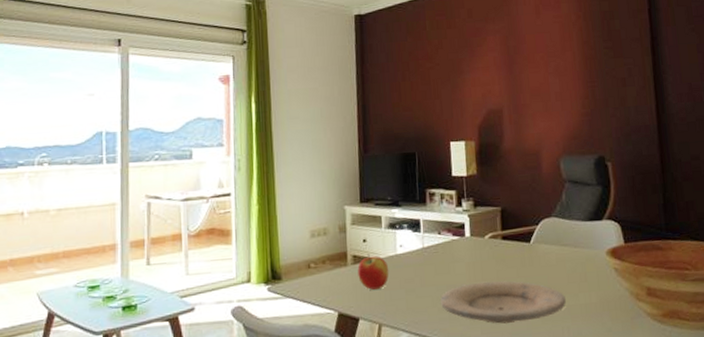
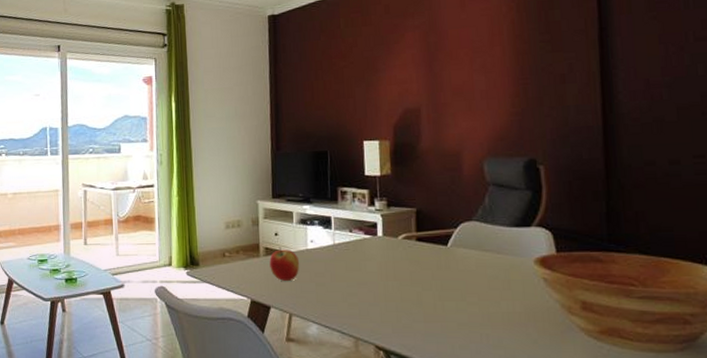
plate: present [441,280,566,324] -> none [351,281,486,324]

